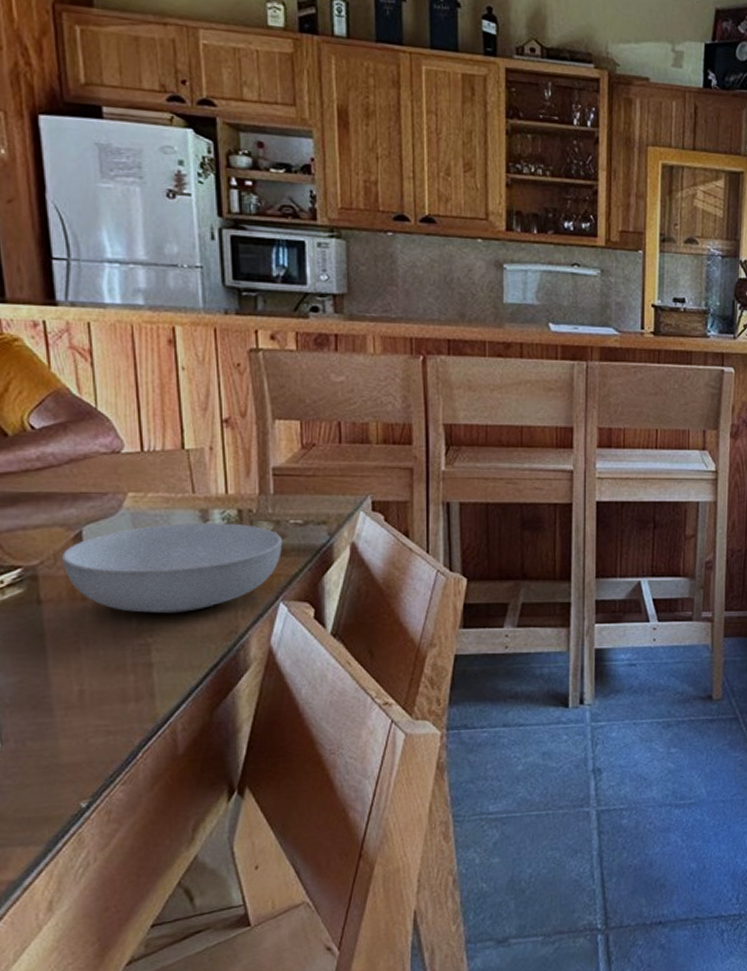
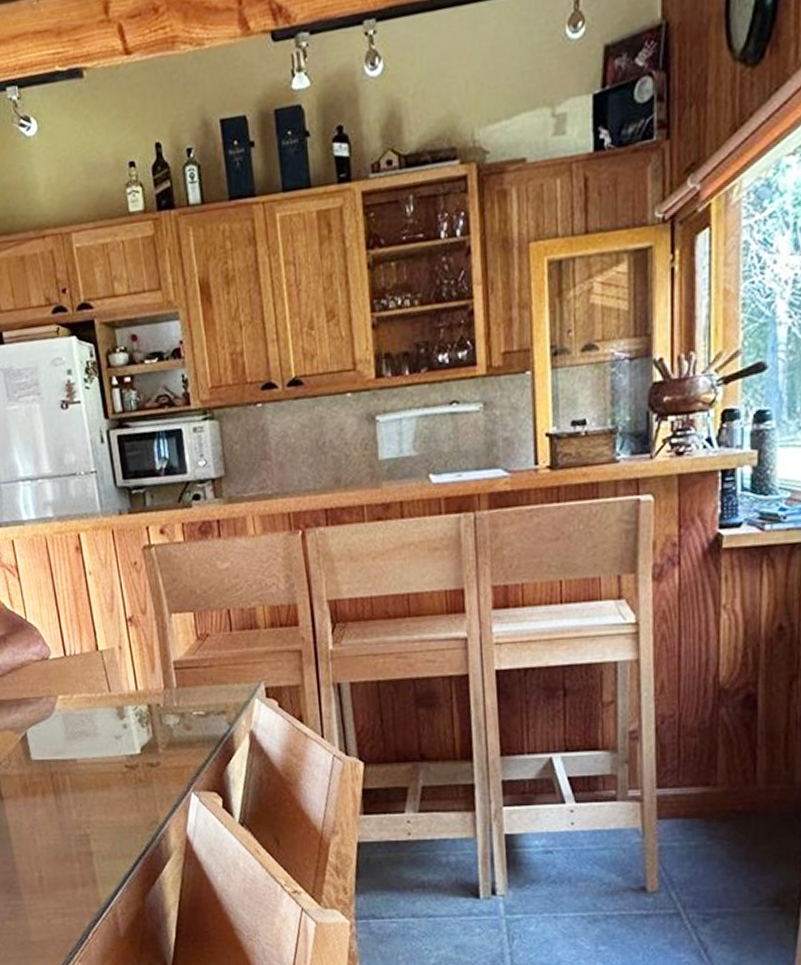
serving bowl: present [62,523,283,614] -> none [14,718,189,807]

